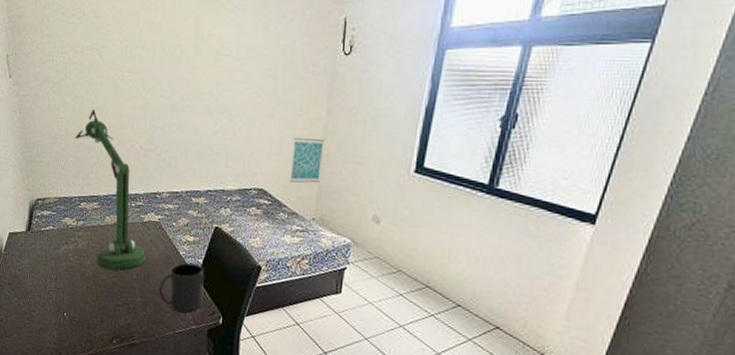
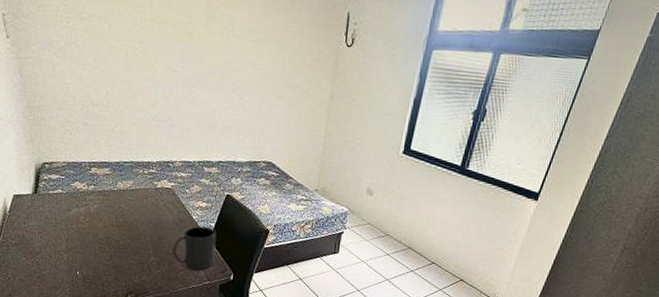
desk lamp: present [75,110,147,270] -> none [83,78,160,232]
wall art: present [290,137,326,183] -> none [296,117,328,159]

